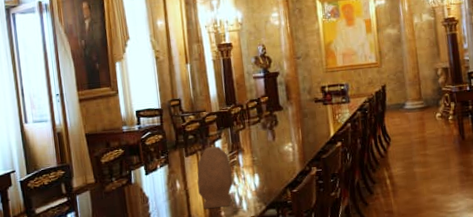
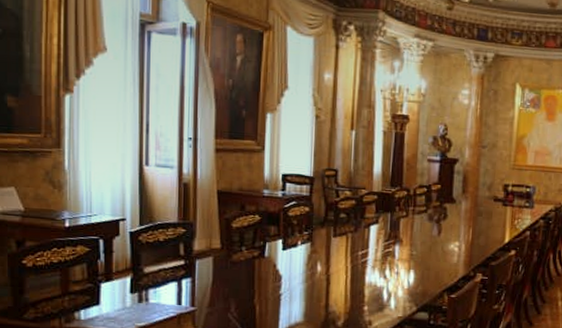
water jug: present [197,146,234,209] -> none [342,231,385,301]

